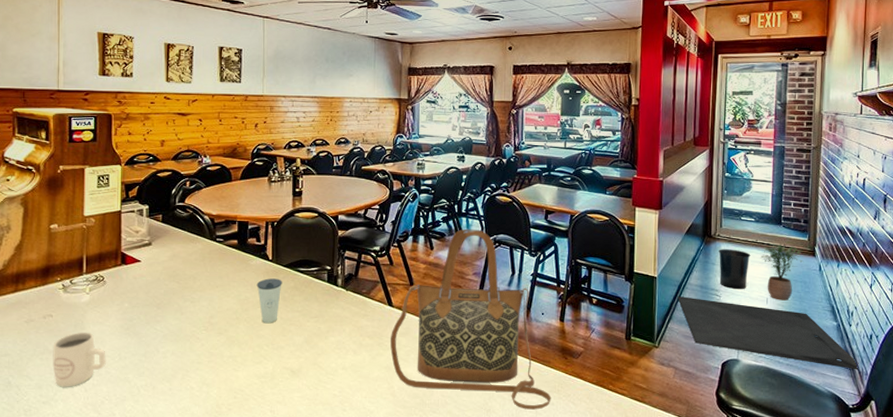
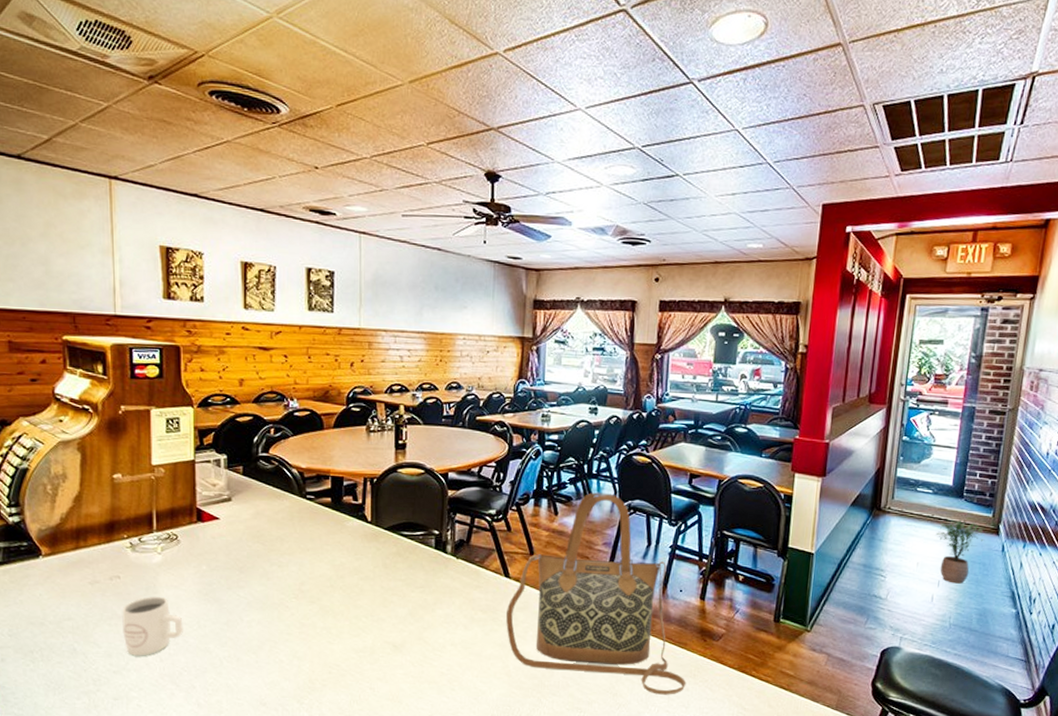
cup: present [256,278,282,324] -> none [353,542,383,593]
door mat: present [677,296,859,370] -> none [836,576,1036,663]
waste bin: present [718,249,751,290] -> none [886,524,925,570]

